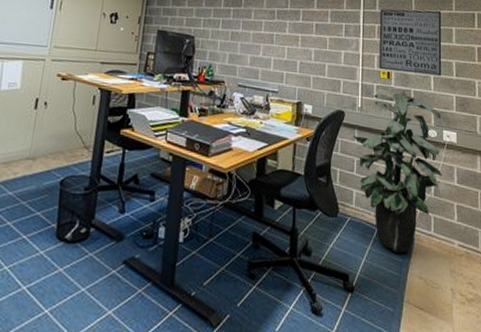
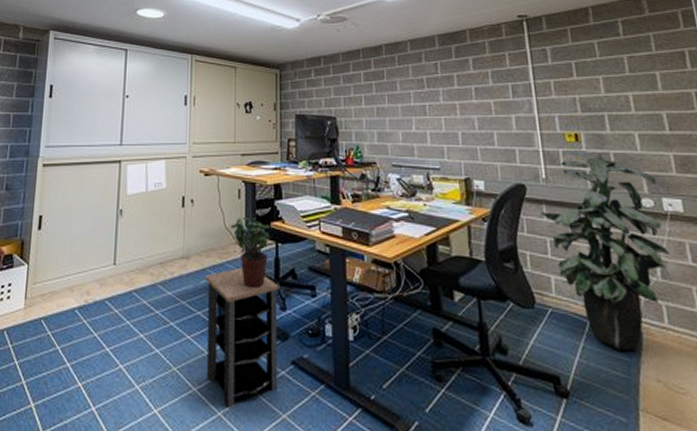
side table: none [38,170,121,306] -> present [205,267,279,408]
potted plant: none [81,123,119,192] -> present [231,218,269,289]
wall art: present [379,9,442,76] -> none [554,54,650,132]

